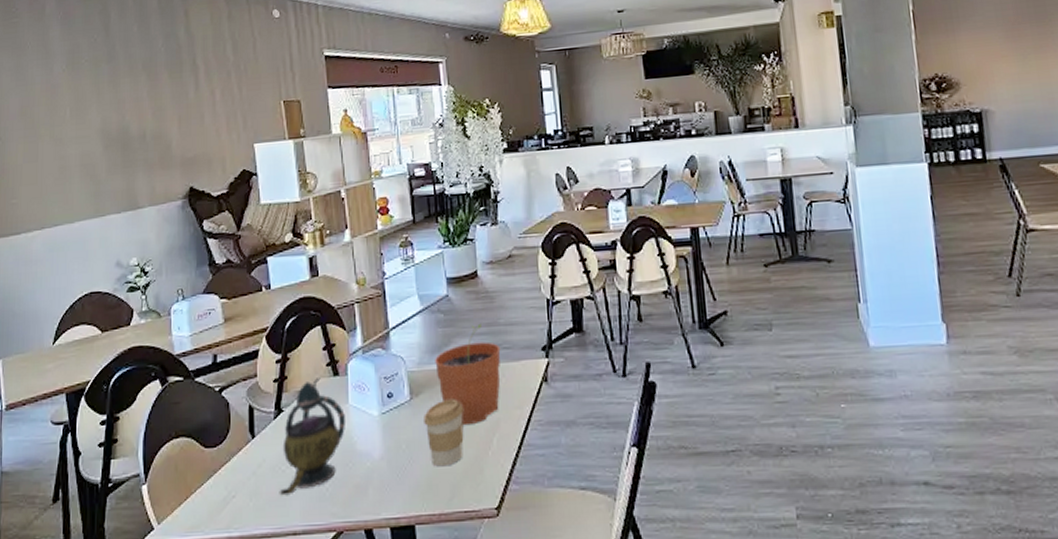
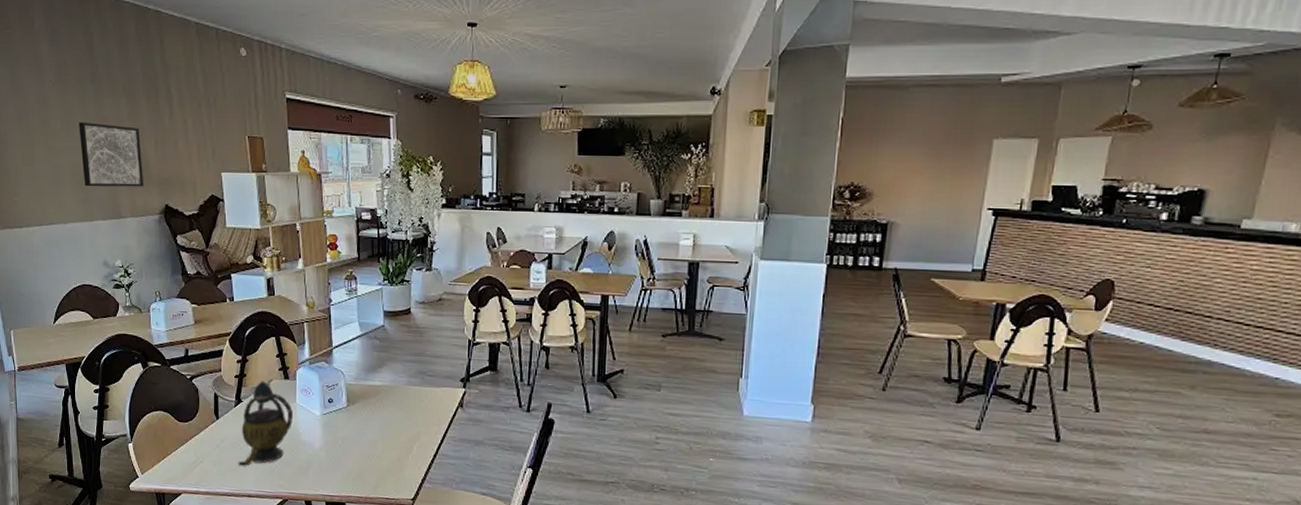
wall art: none [91,105,166,178] -> present [79,122,144,187]
coffee cup: present [424,399,464,467] -> none [357,410,391,462]
plant pot: present [435,323,501,426] -> none [370,352,426,433]

